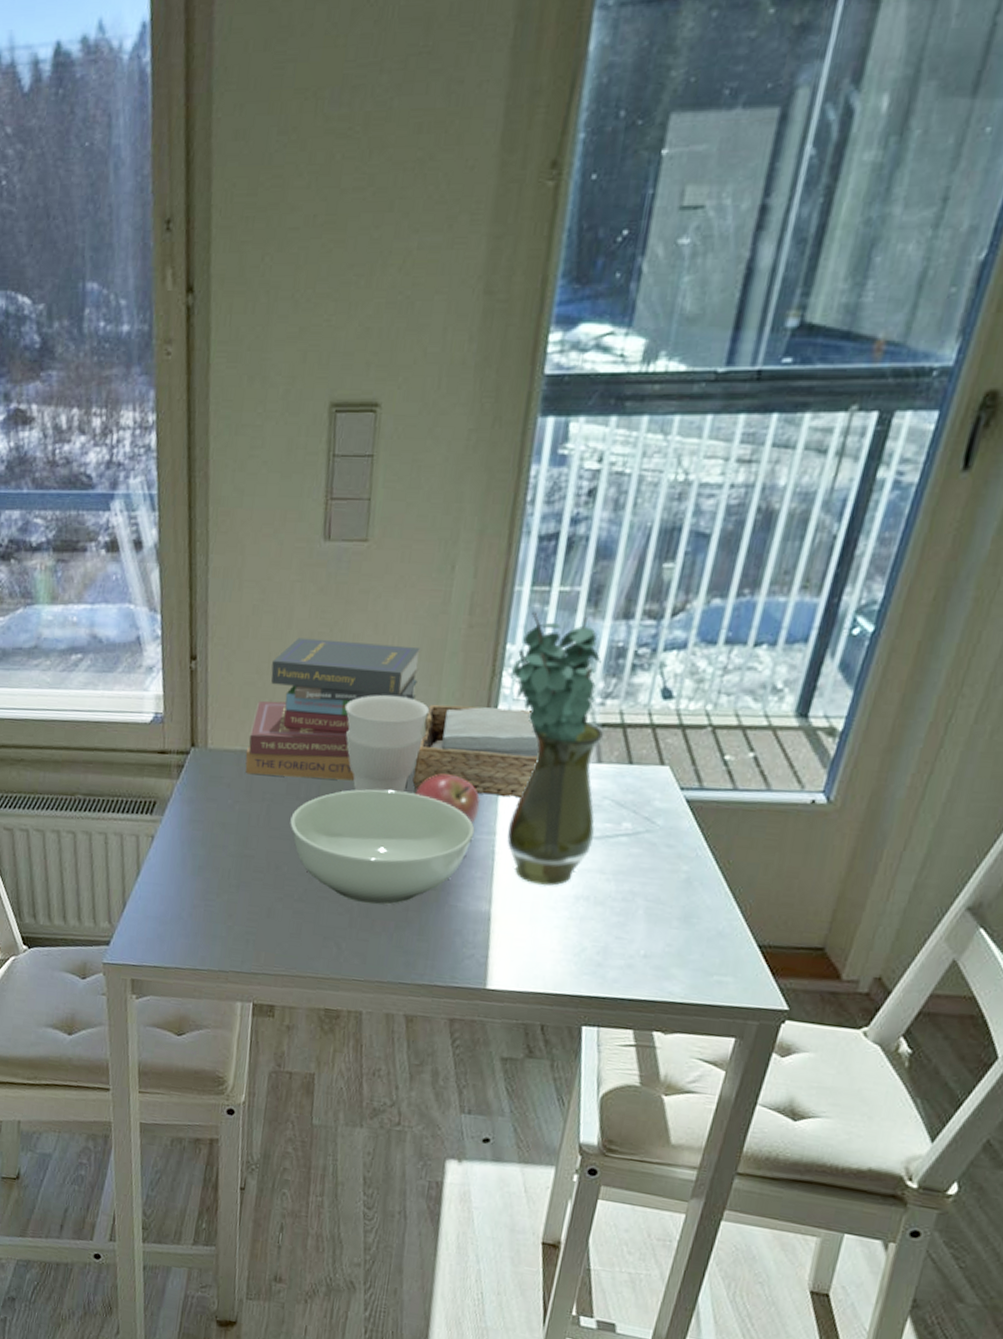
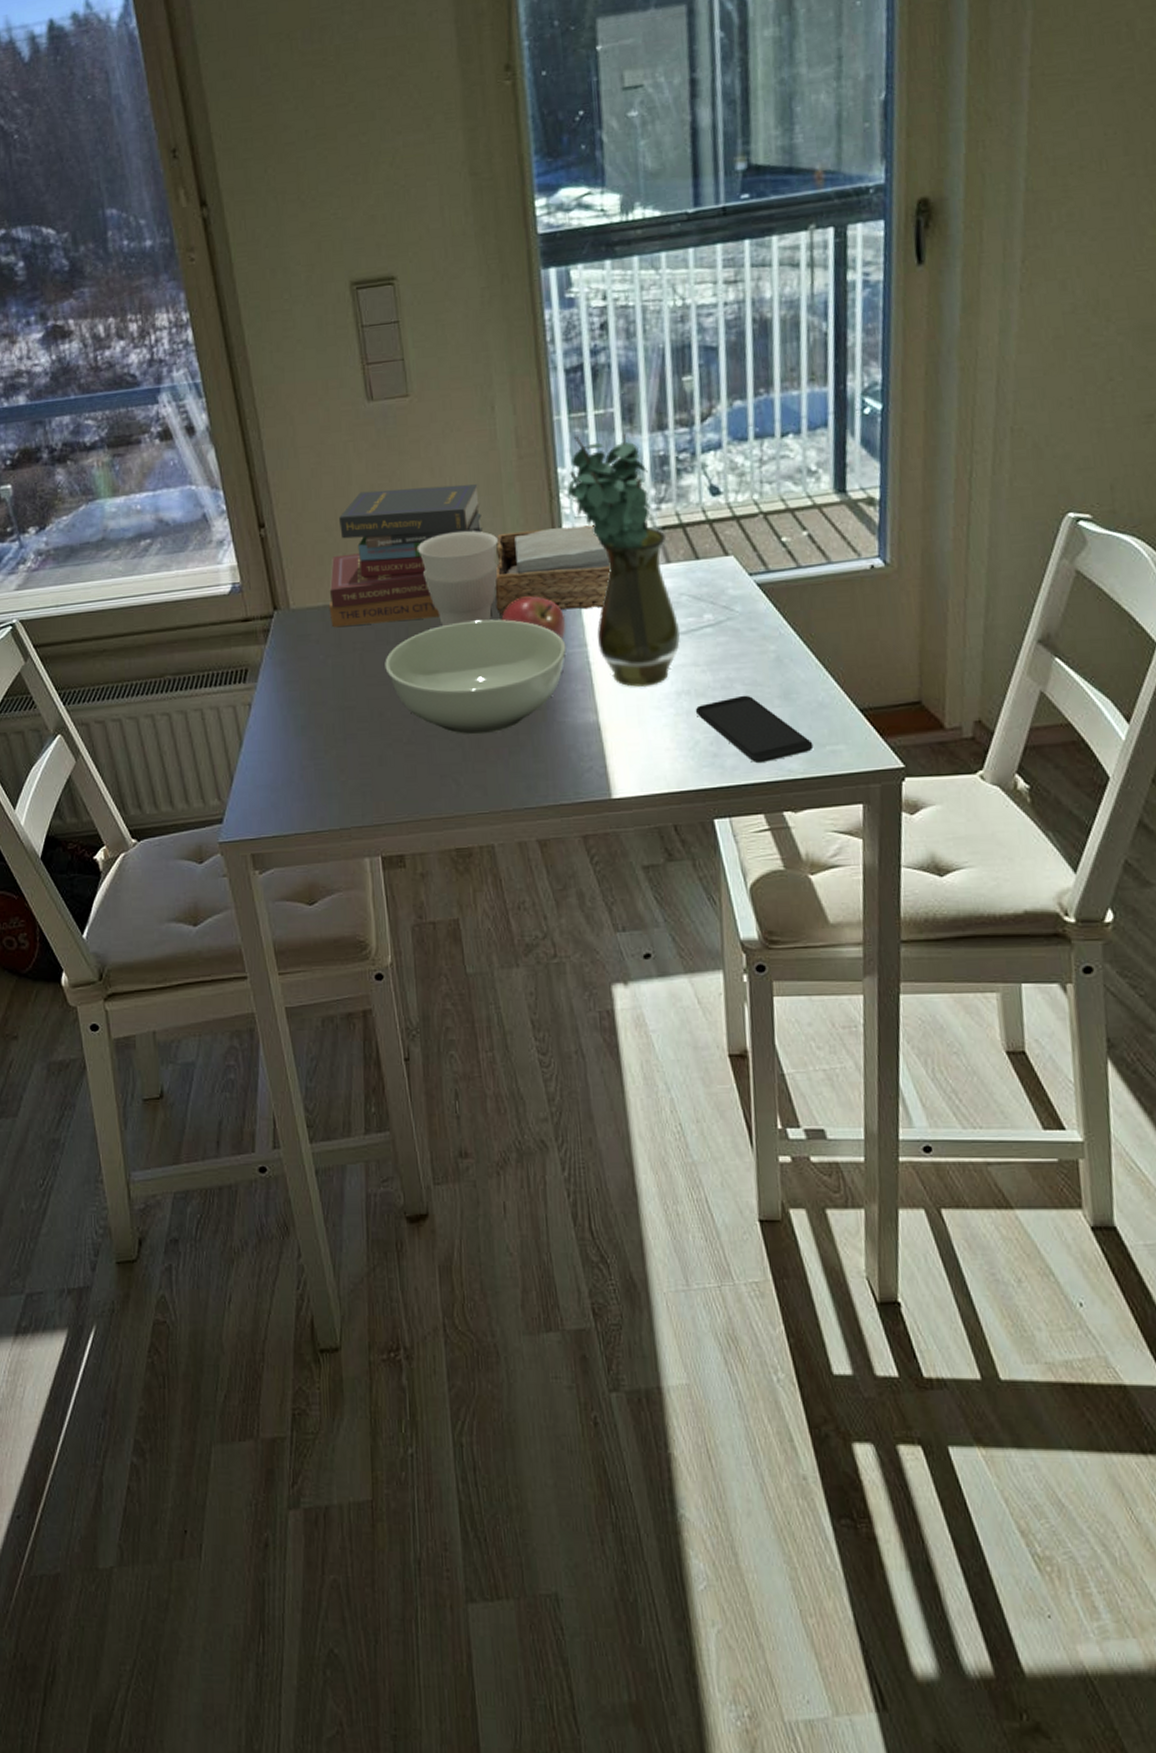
mobile phone: none [589,910,702,981] -> present [695,695,814,764]

